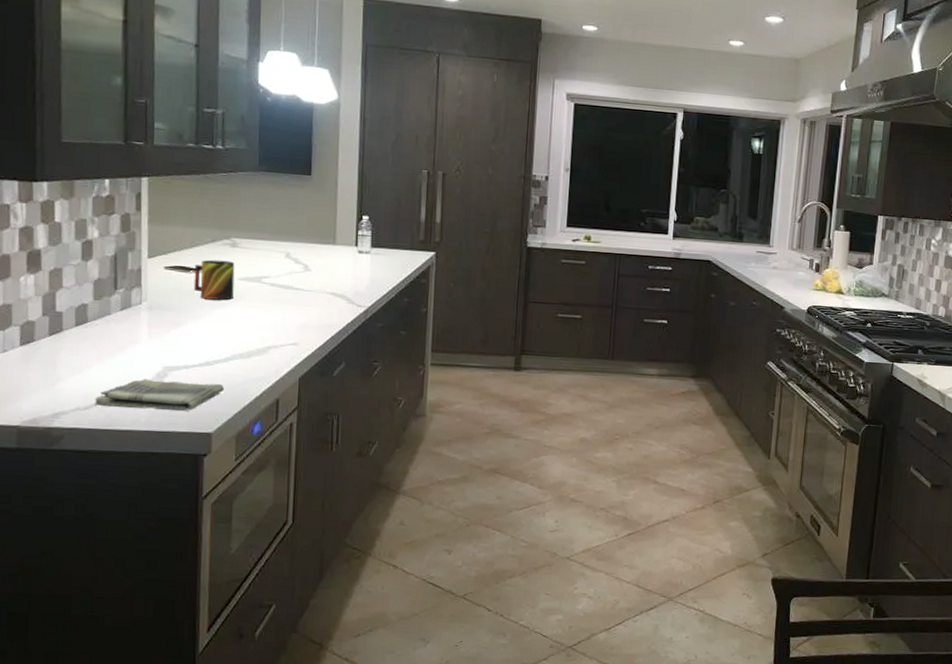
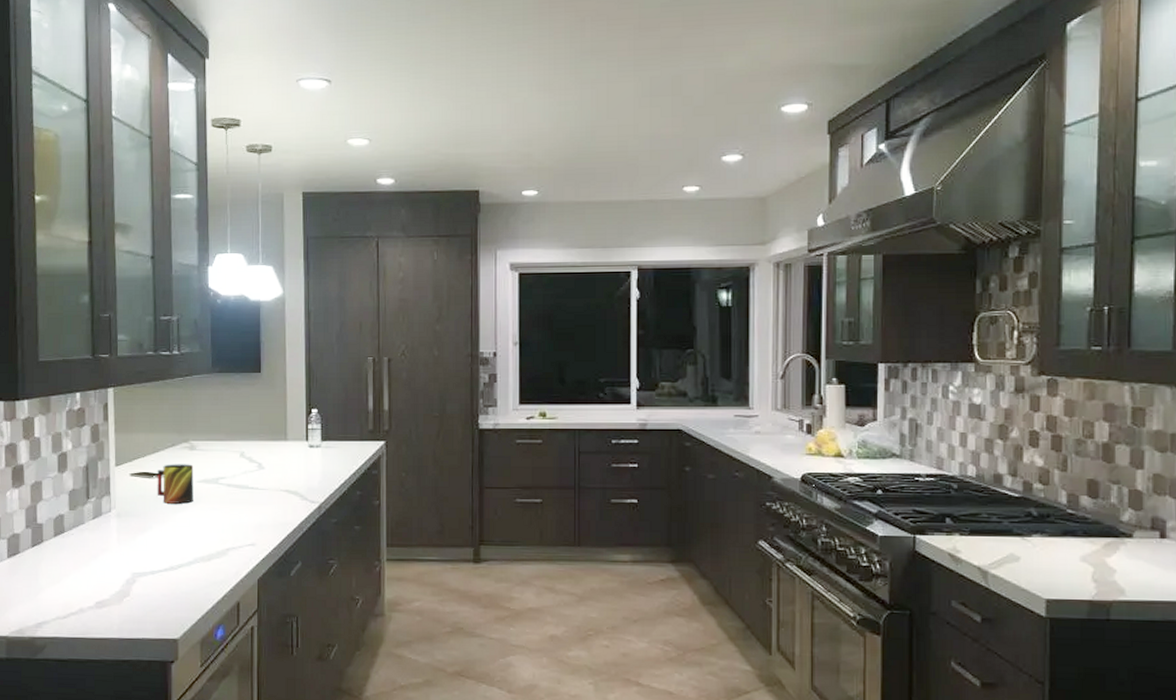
dish towel: present [95,378,224,411] -> none [72,586,188,617]

